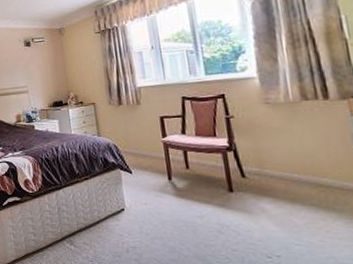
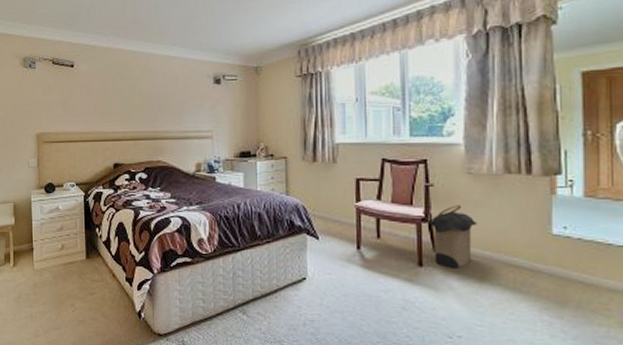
laundry hamper: none [232,133,283,192] -> present [427,205,478,268]

